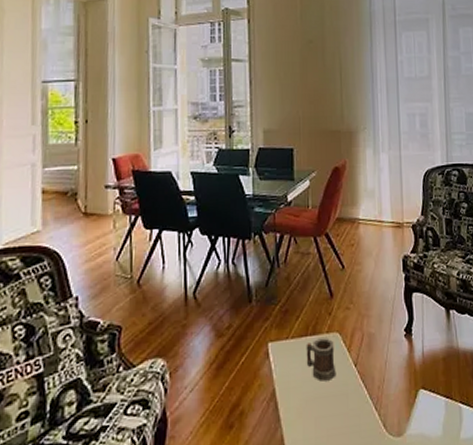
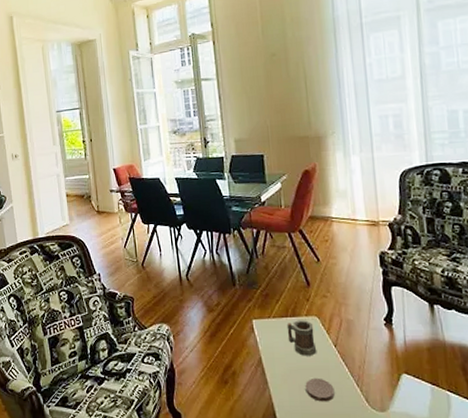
coaster: none [322,405,352,436] -> present [305,377,335,402]

